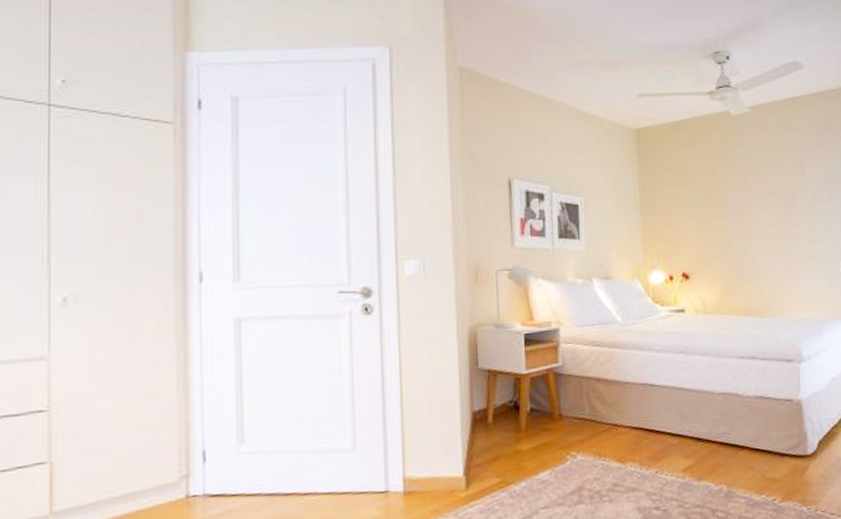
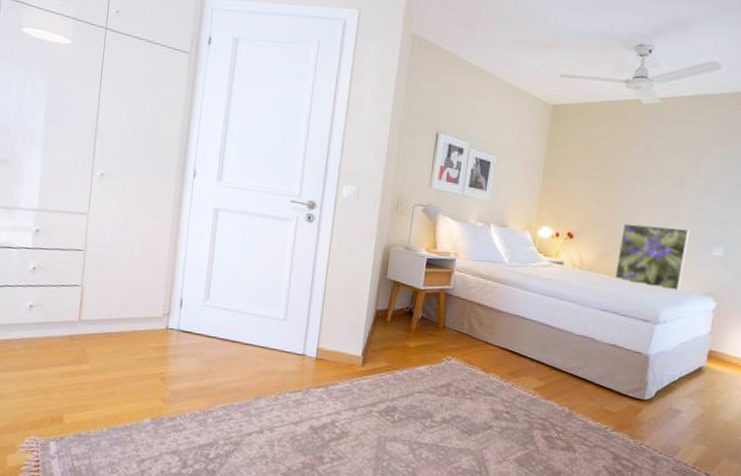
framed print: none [740,247,816,320] -> present [614,223,690,292]

